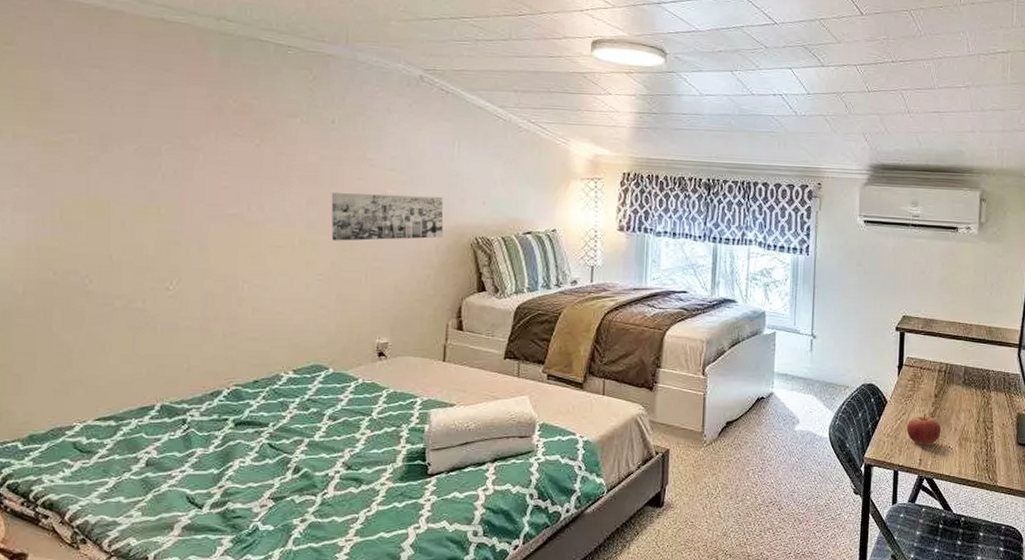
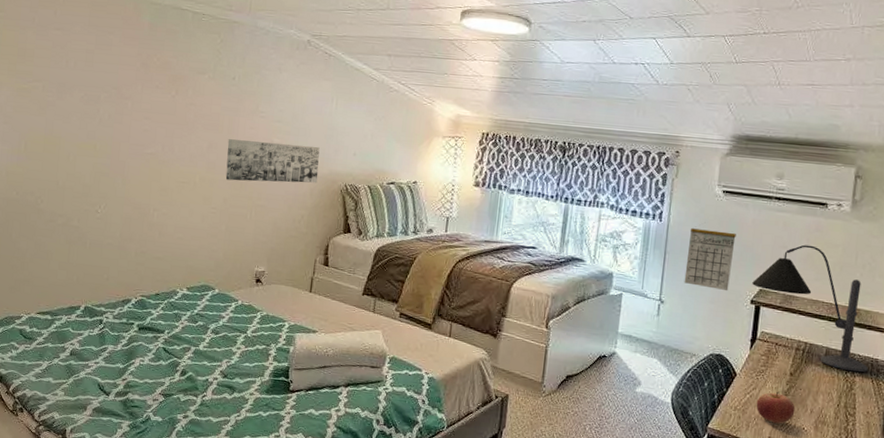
calendar: none [833,259,879,321] -> present [684,227,736,291]
desk lamp: none [896,269,1001,387] -> present [752,244,868,373]

